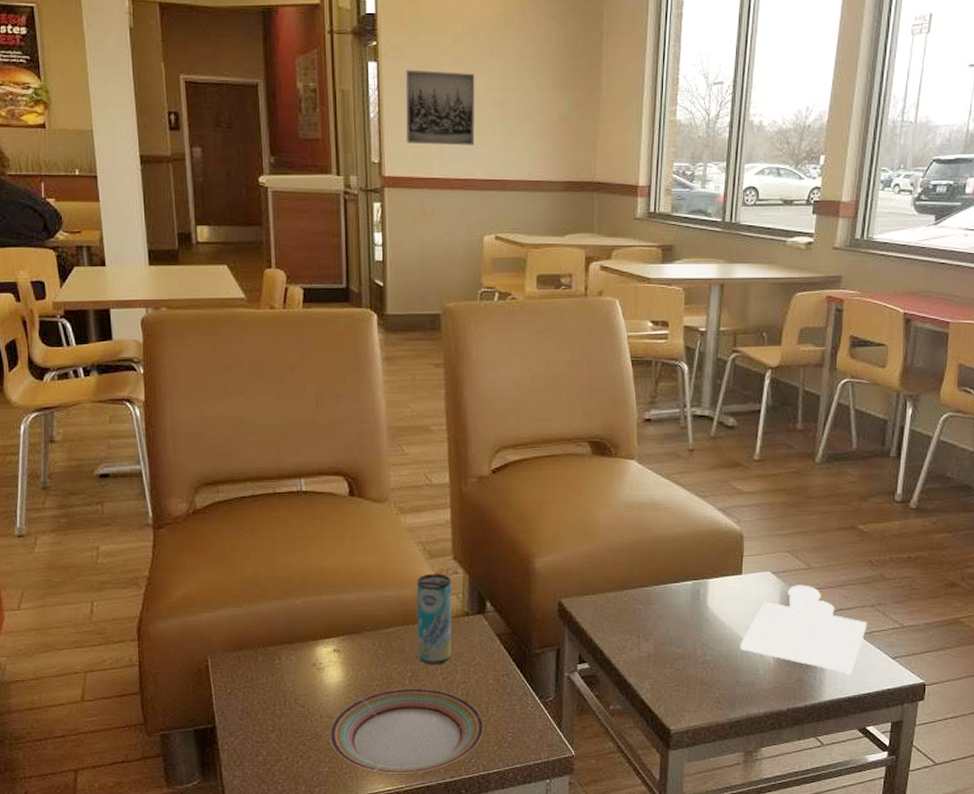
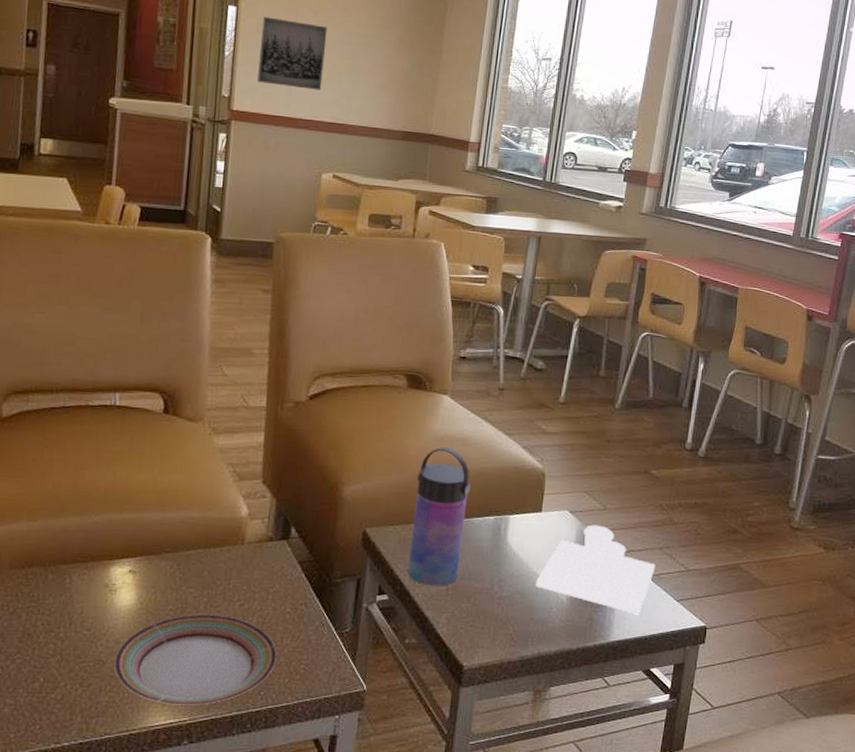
beverage can: present [416,573,452,664] -> none [216,496,258,590]
water bottle: none [606,514,665,653] -> present [407,447,471,586]

